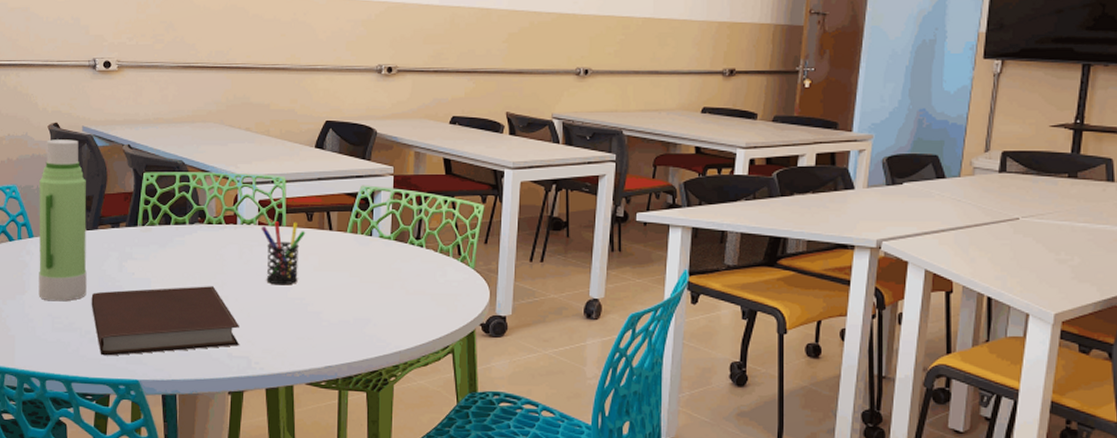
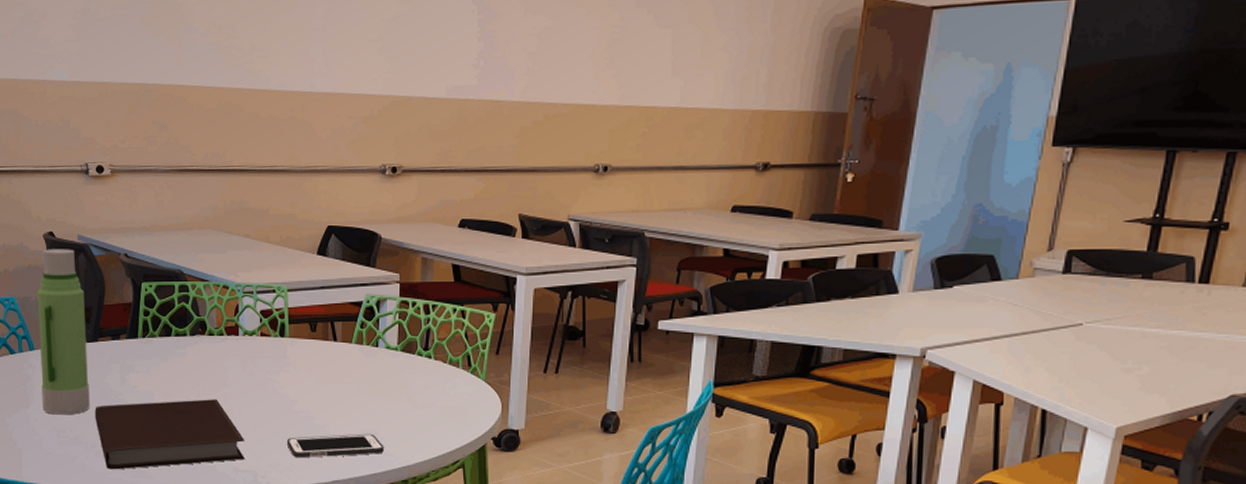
pen holder: present [261,221,306,285] -> none [263,332,310,398]
cell phone: none [281,320,376,345] -> present [286,433,384,459]

